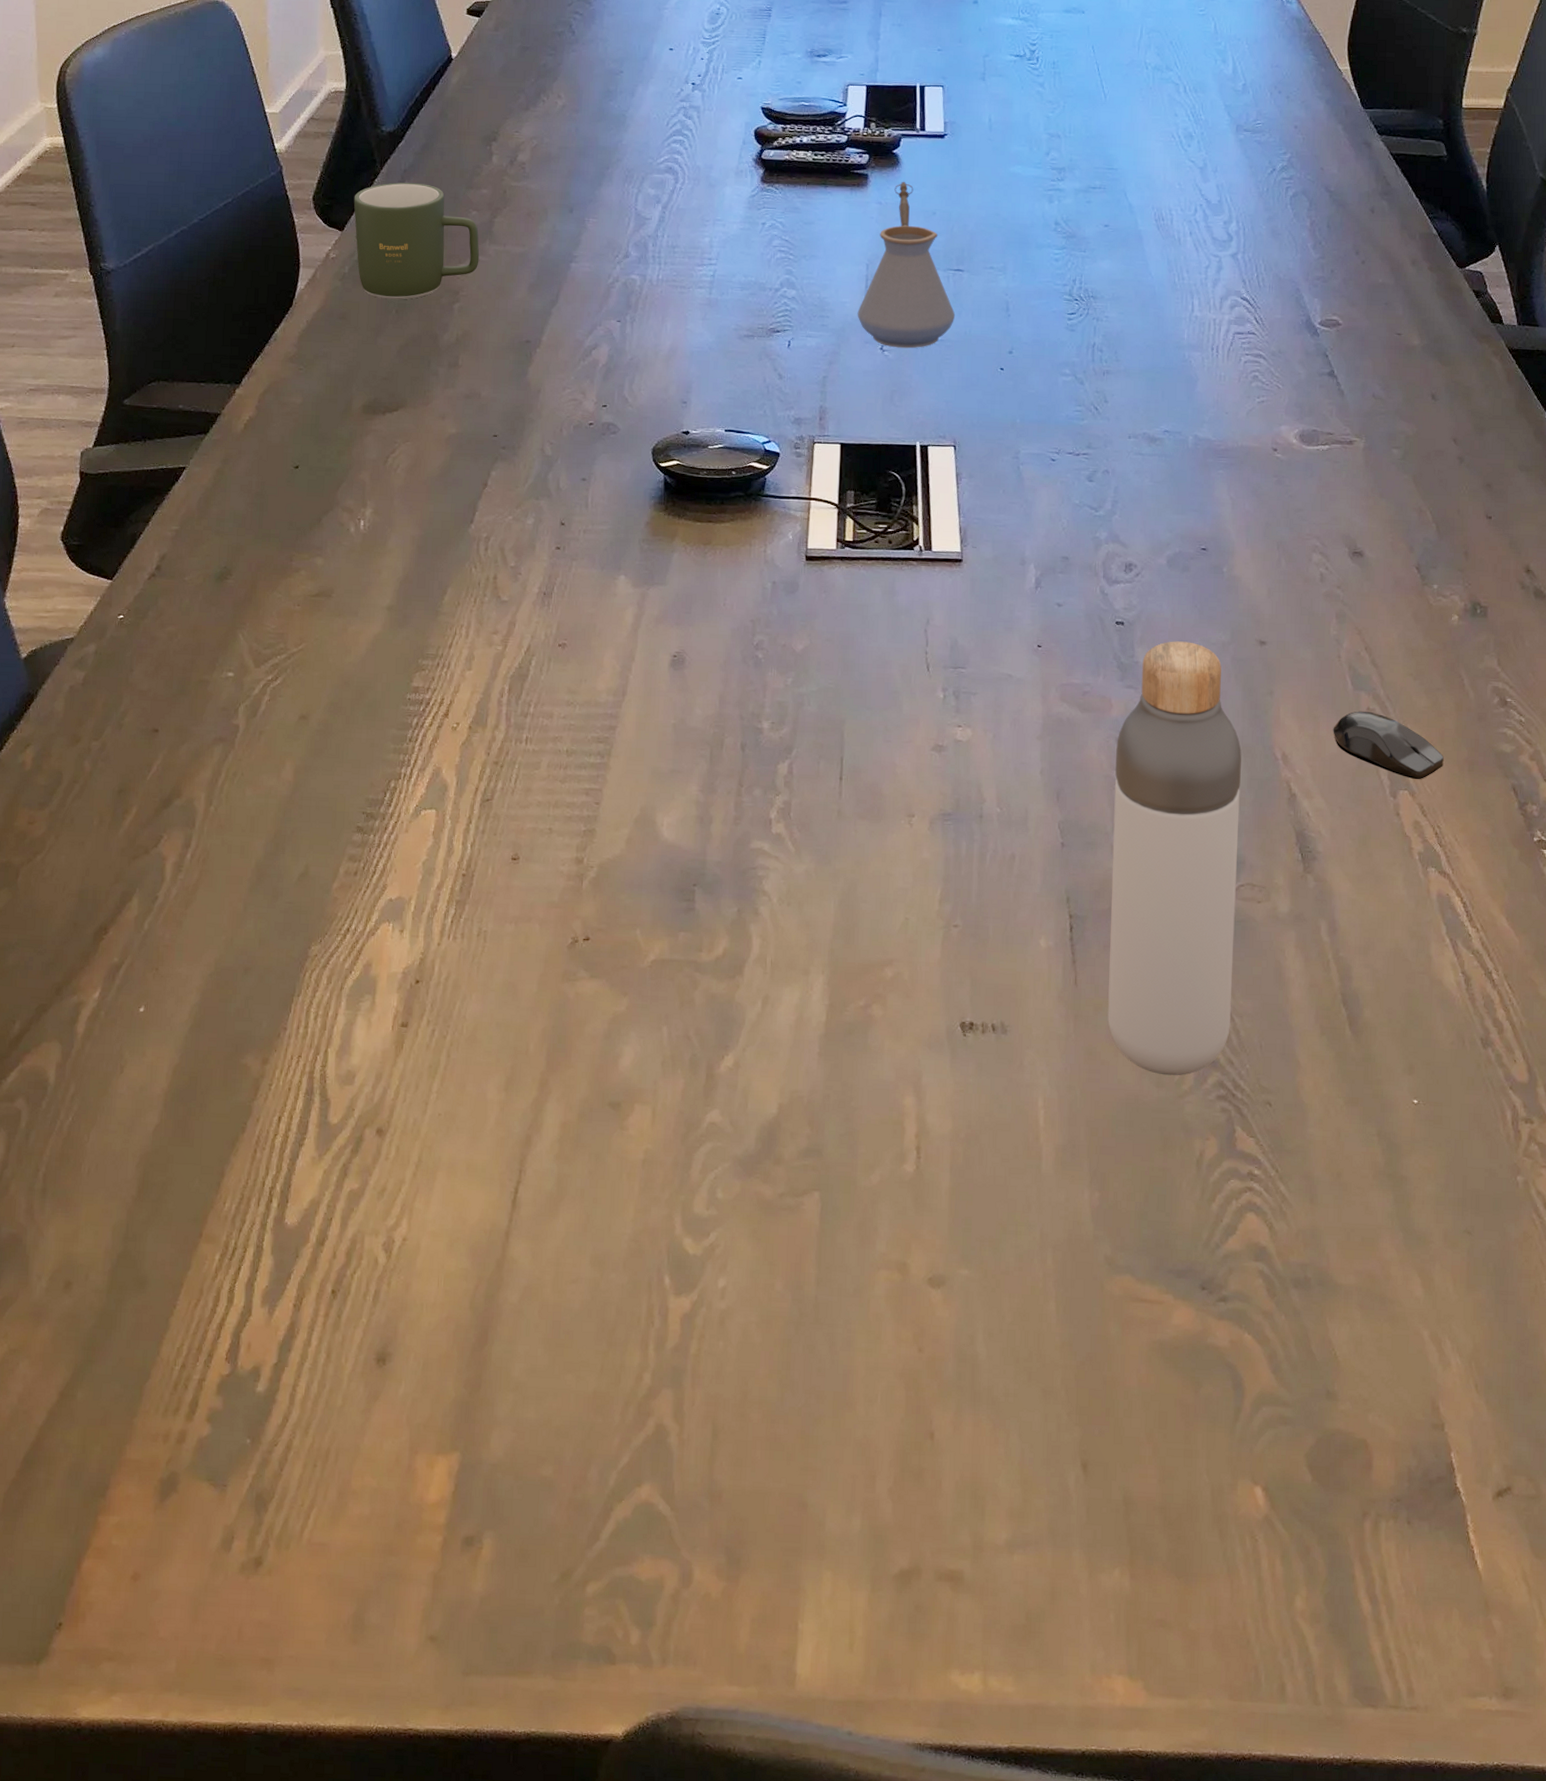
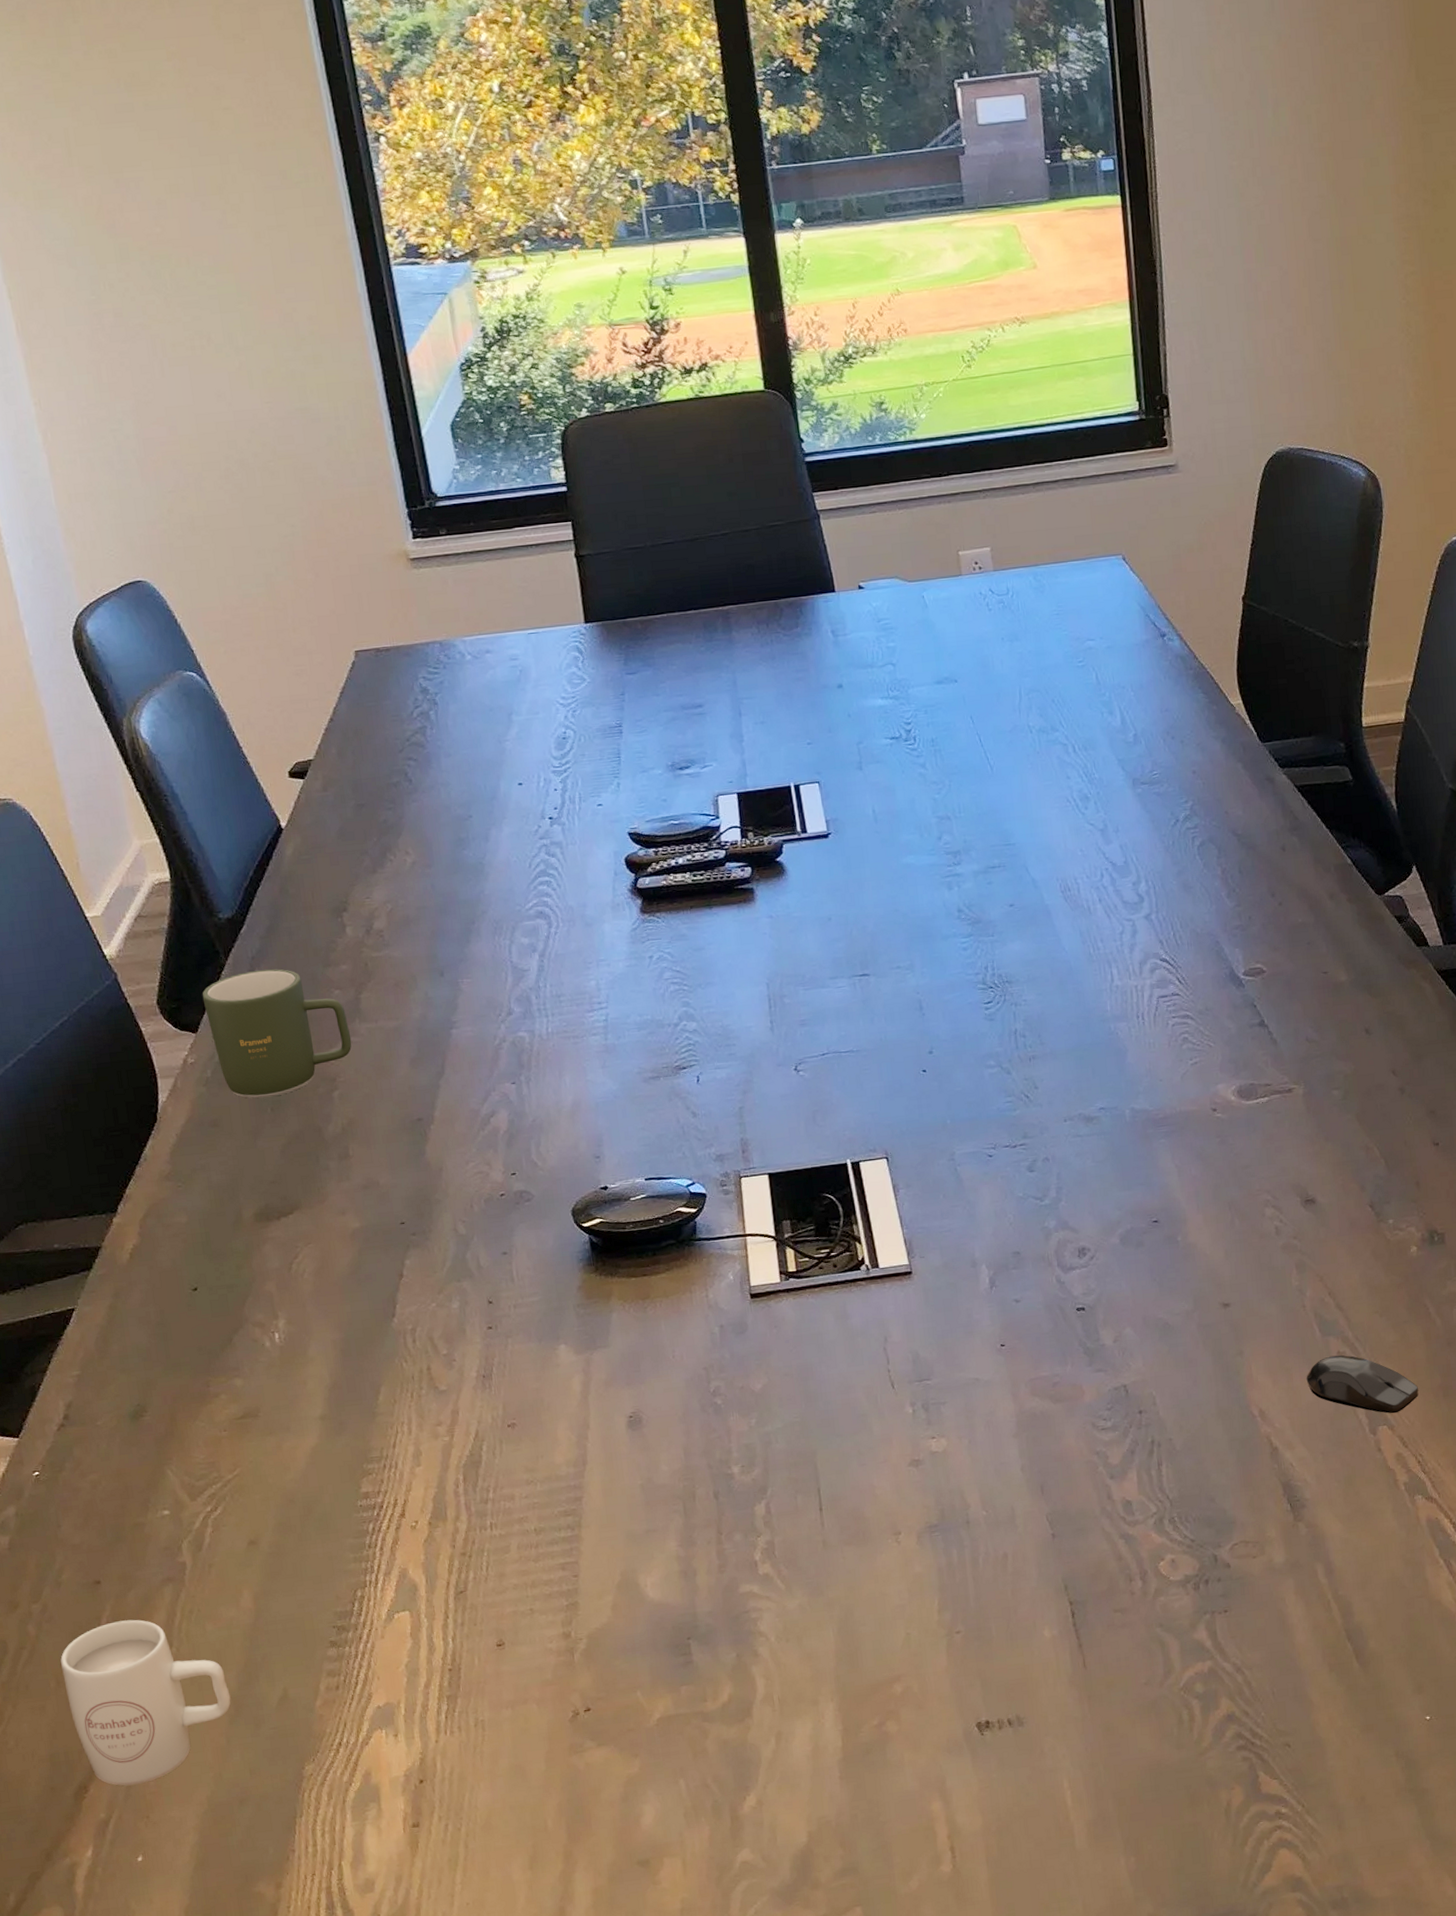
mug: none [106,771,256,935] -> present [60,1619,231,1786]
coffee pot: present [857,181,956,349] -> none [764,889,868,1066]
bottle: present [1107,641,1242,1075] -> none [1093,1316,1242,1737]

